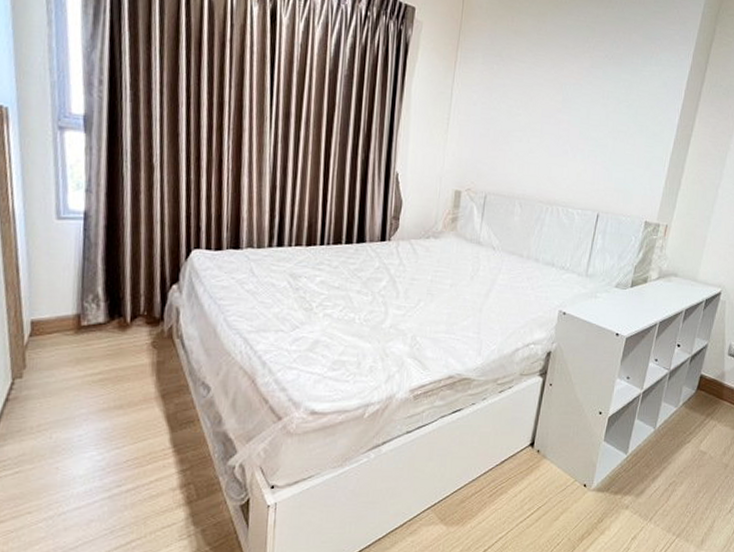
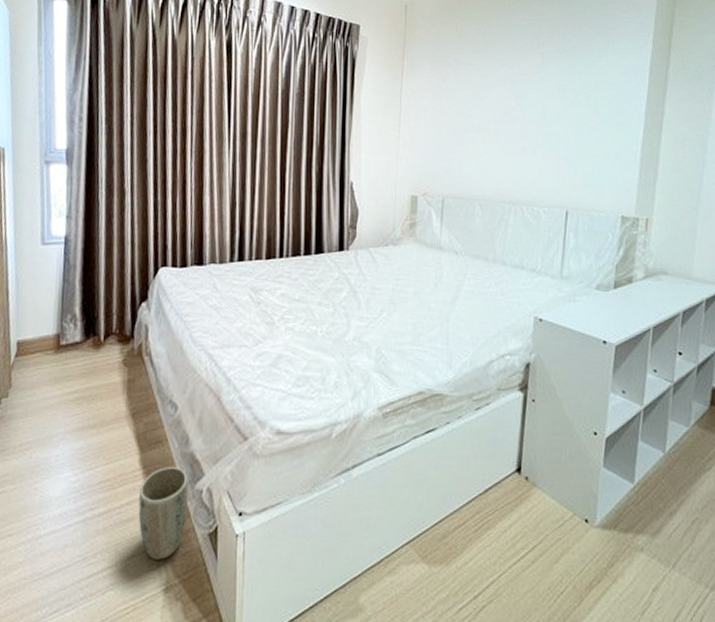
plant pot: none [168,444,221,530] -> present [138,466,189,559]

